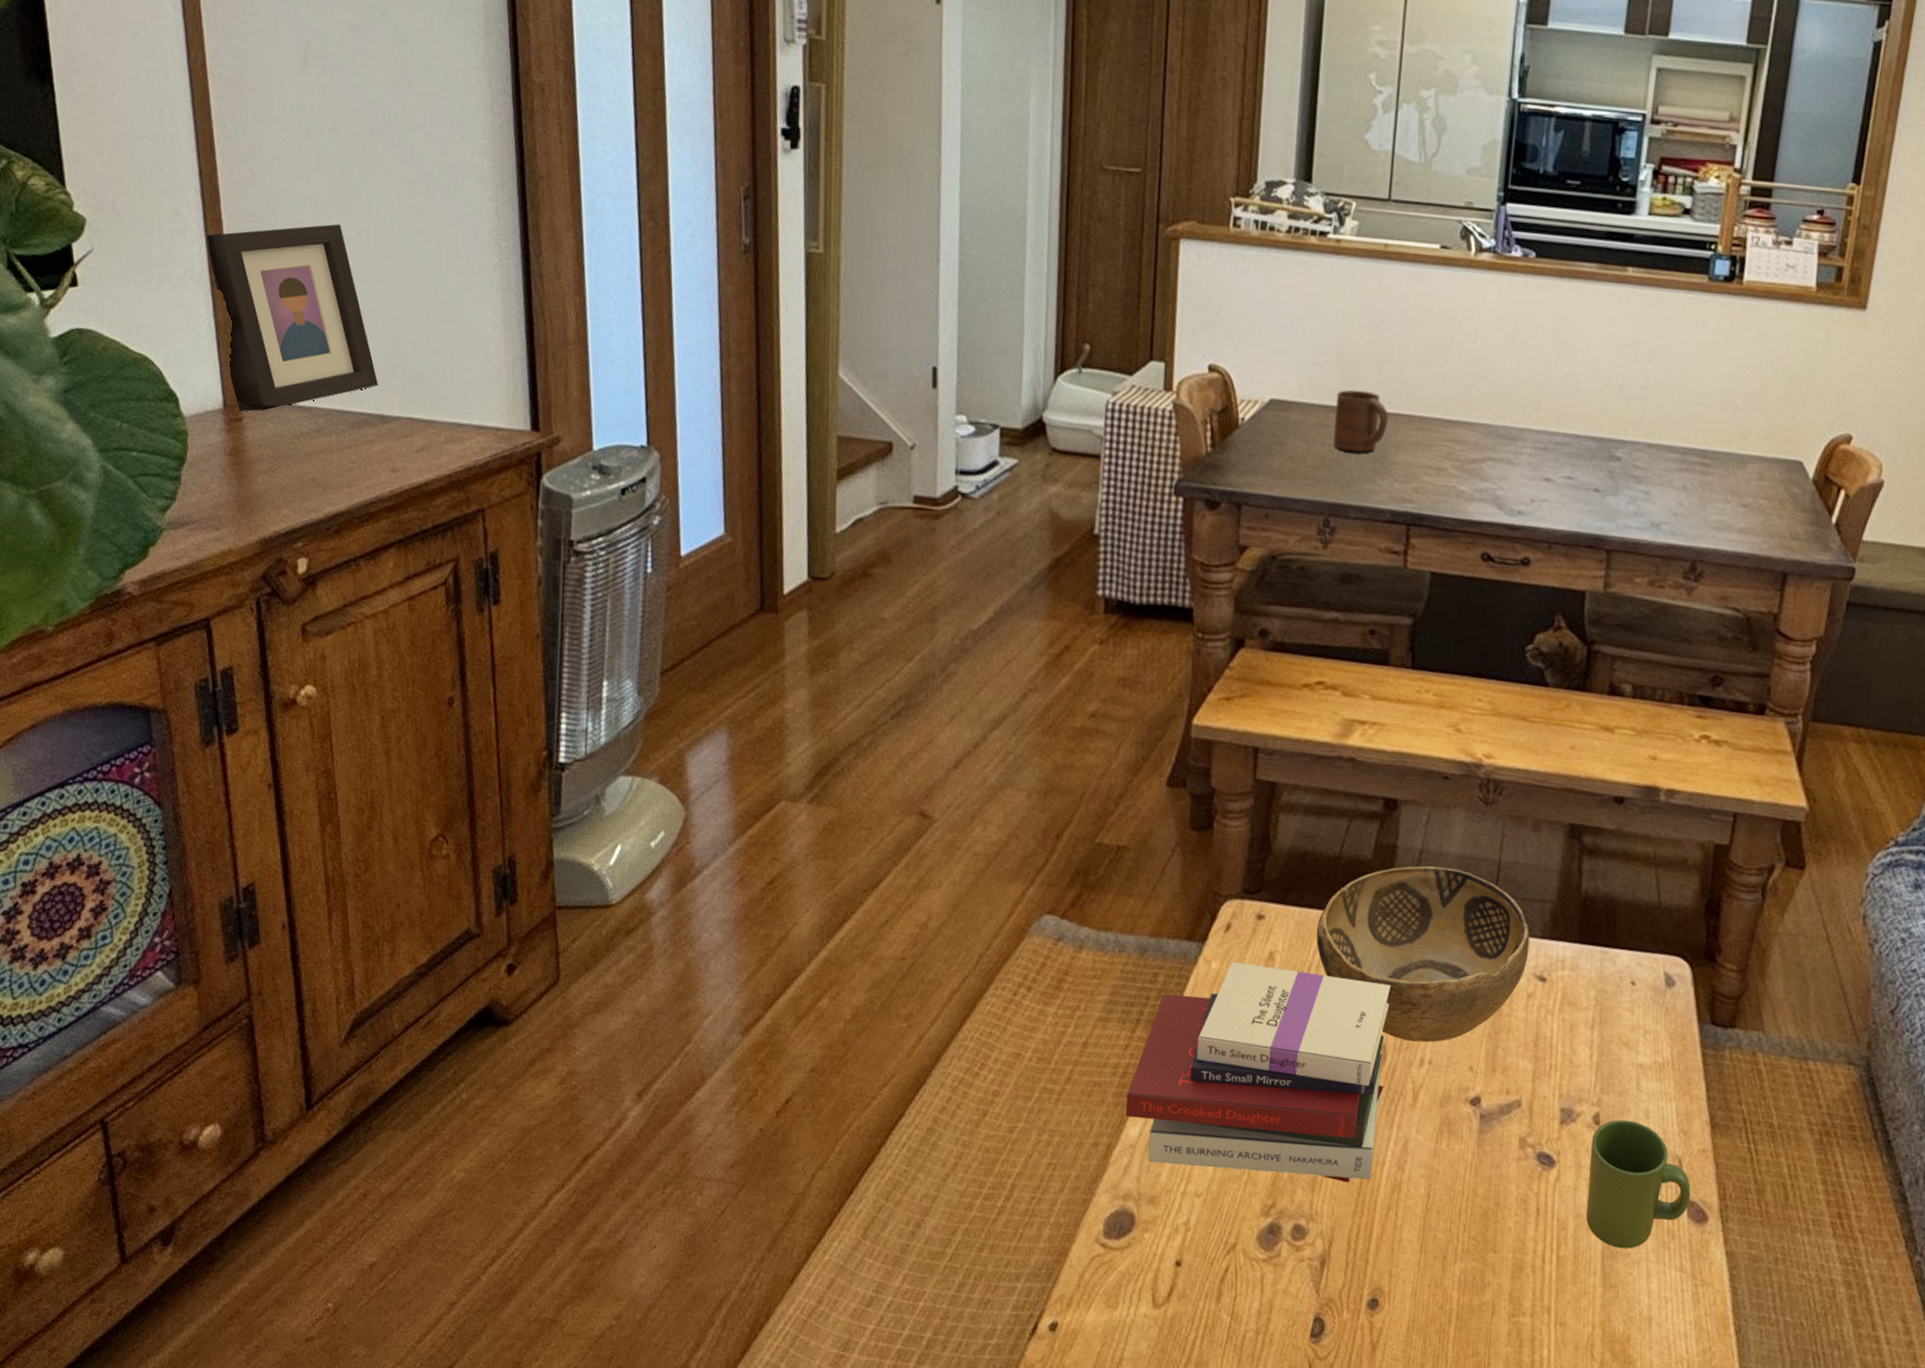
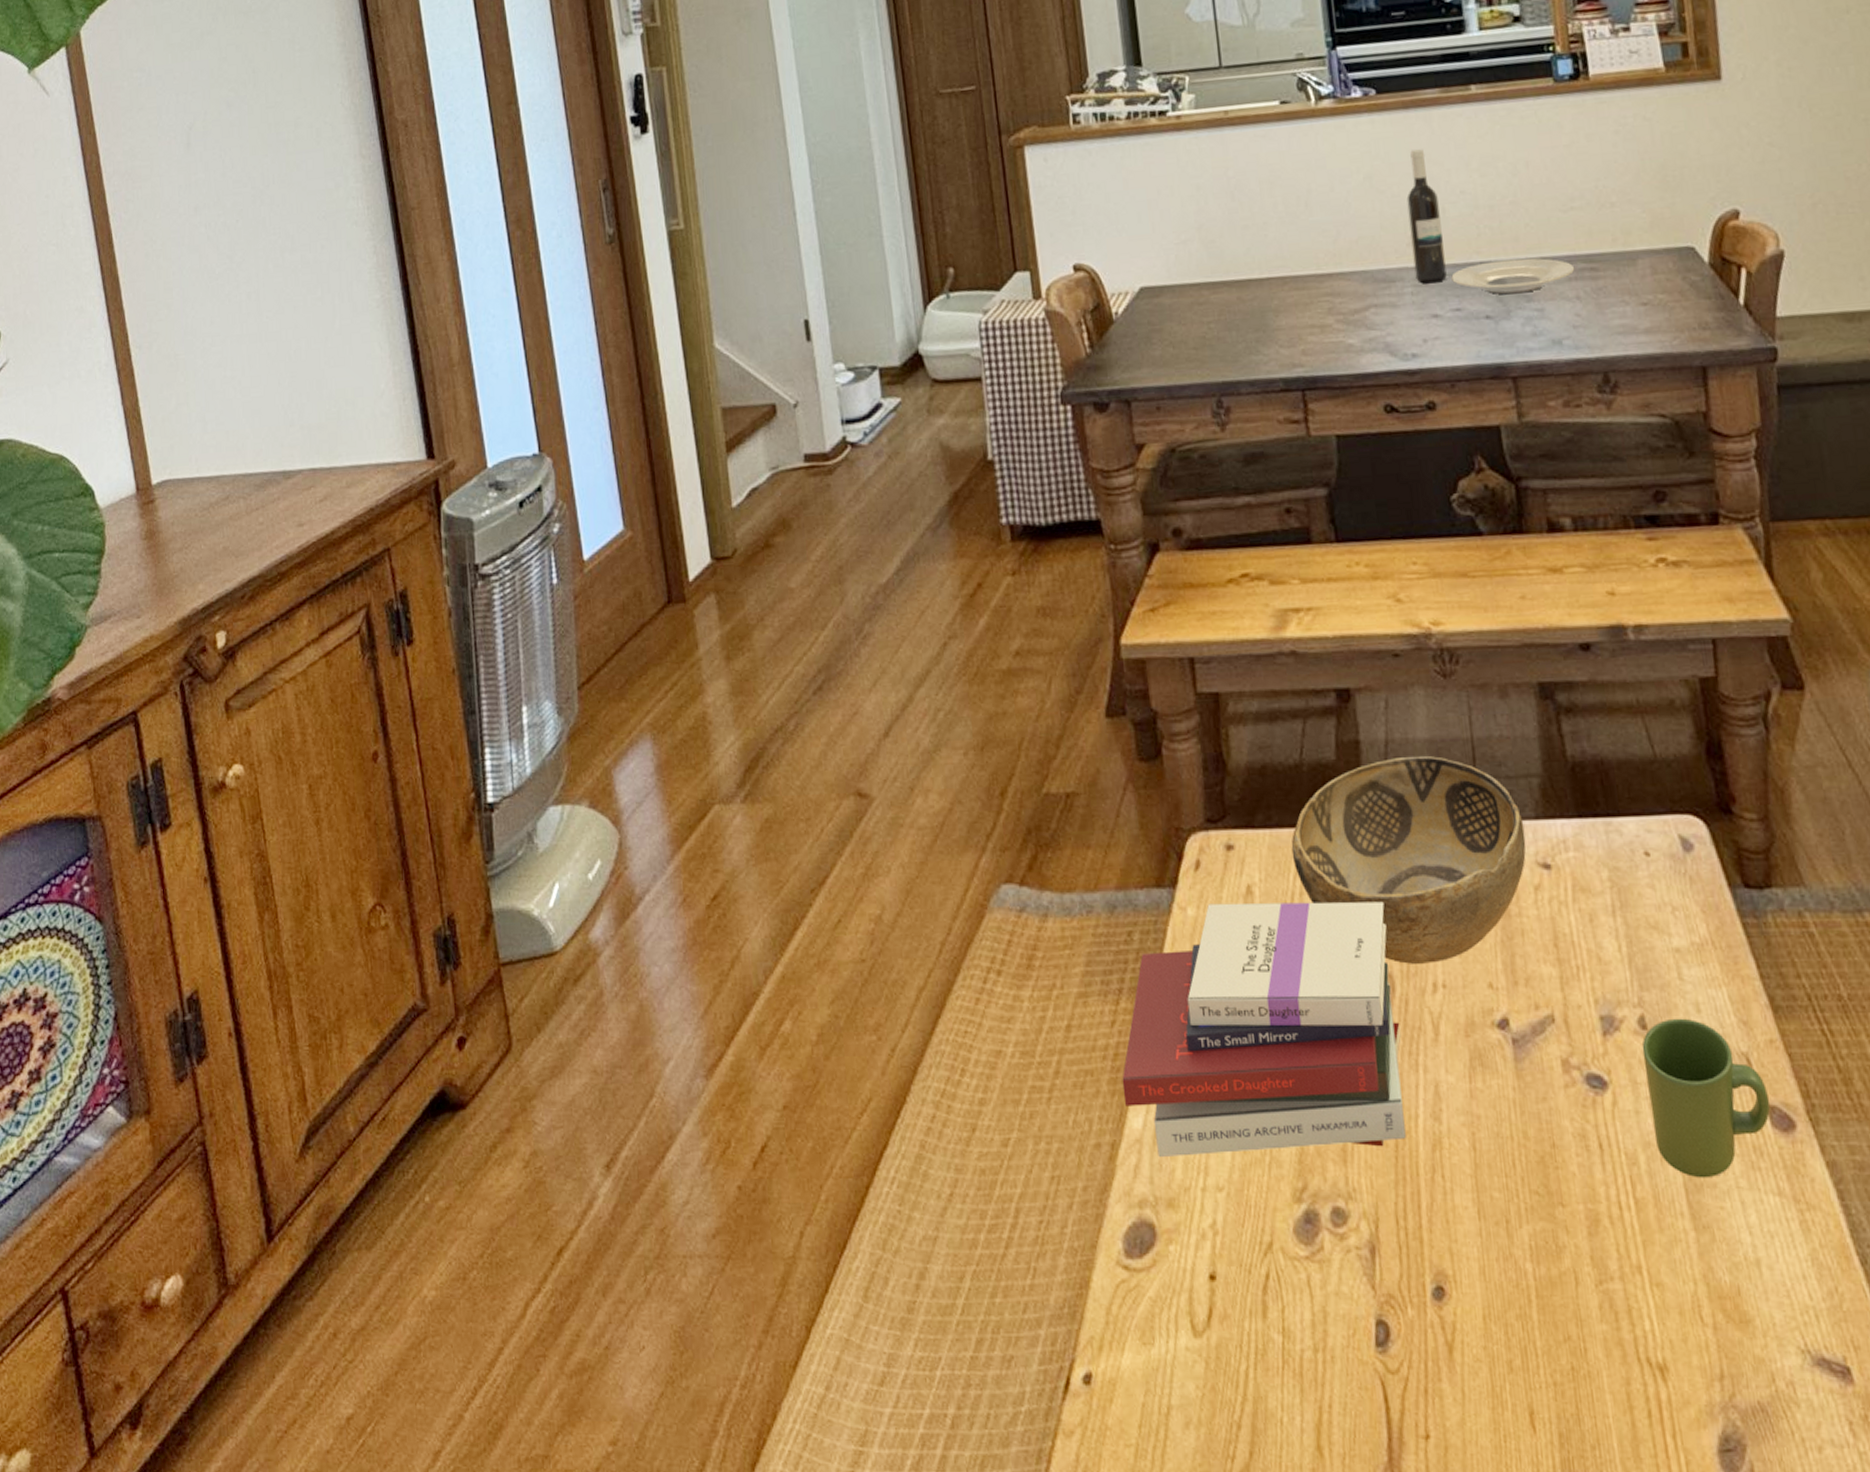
picture frame: present [206,223,378,412] -> none [110,291,279,494]
cup: present [1333,389,1389,453] -> none [1205,260,1263,327]
wine bottle: none [1536,318,1574,449] -> present [1406,149,1447,284]
plate: none [1570,438,1688,475] -> present [1451,258,1575,295]

